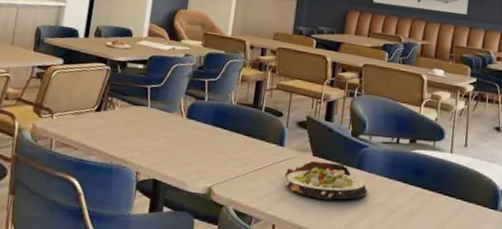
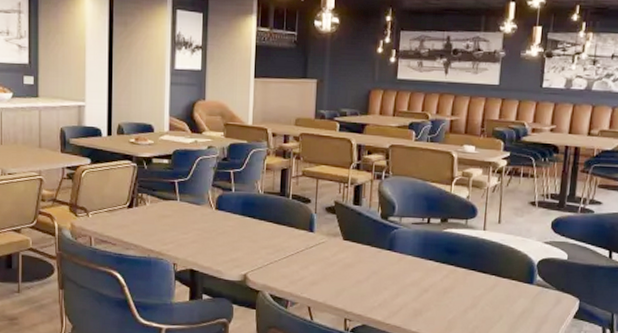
salad plate: present [284,160,368,200] -> none [316,244,401,282]

